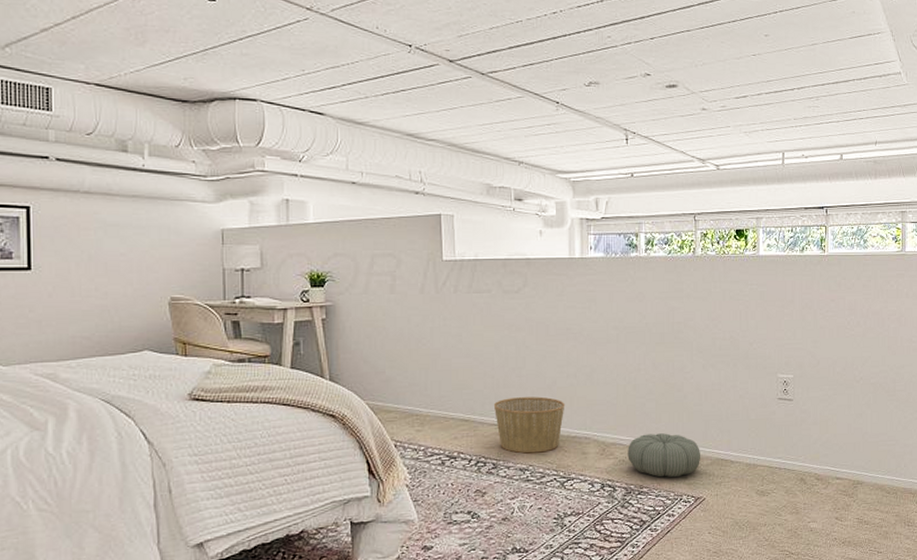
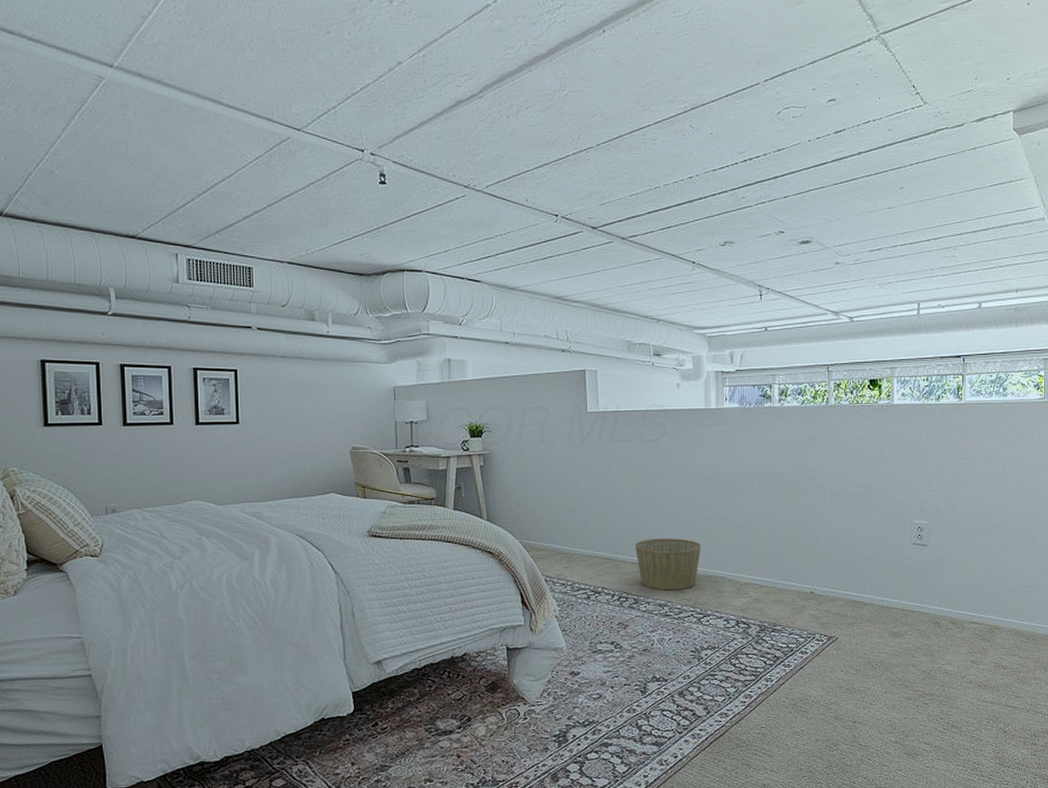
pouf: present [628,433,700,478] -> none [762,575,833,617]

